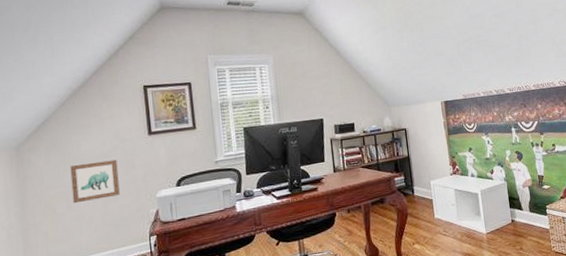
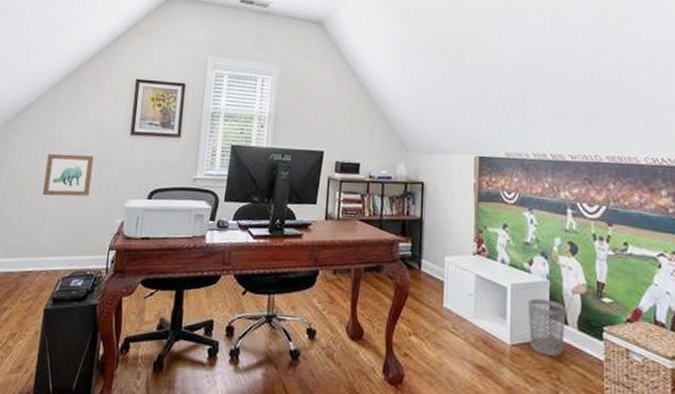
wastebasket: none [493,195,522,235] -> present [527,298,567,356]

